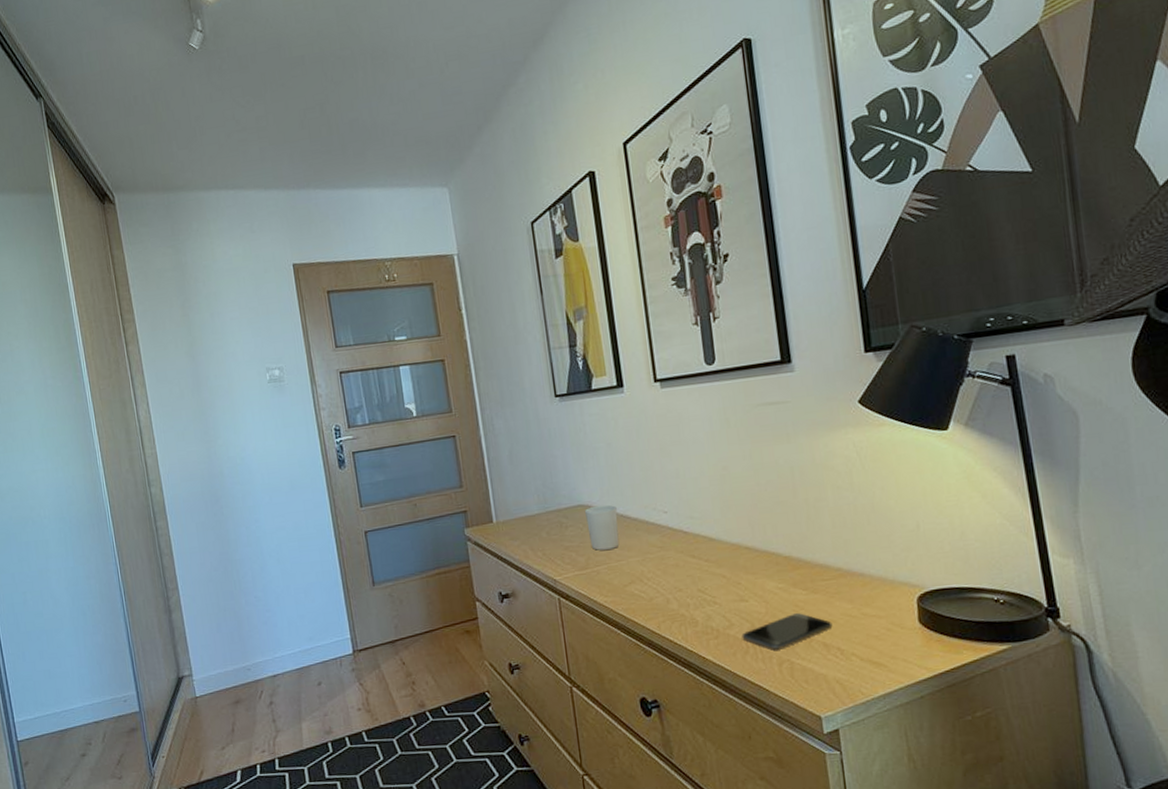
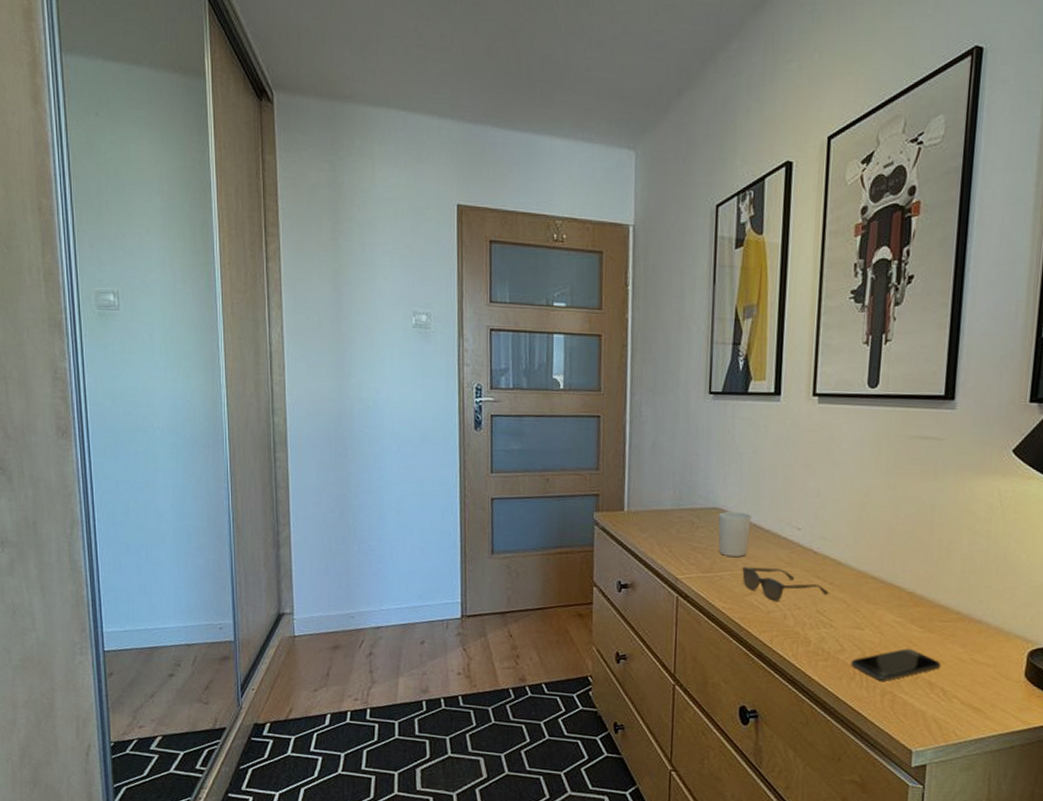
sunglasses: none [617,554,707,587] -> present [742,566,829,601]

